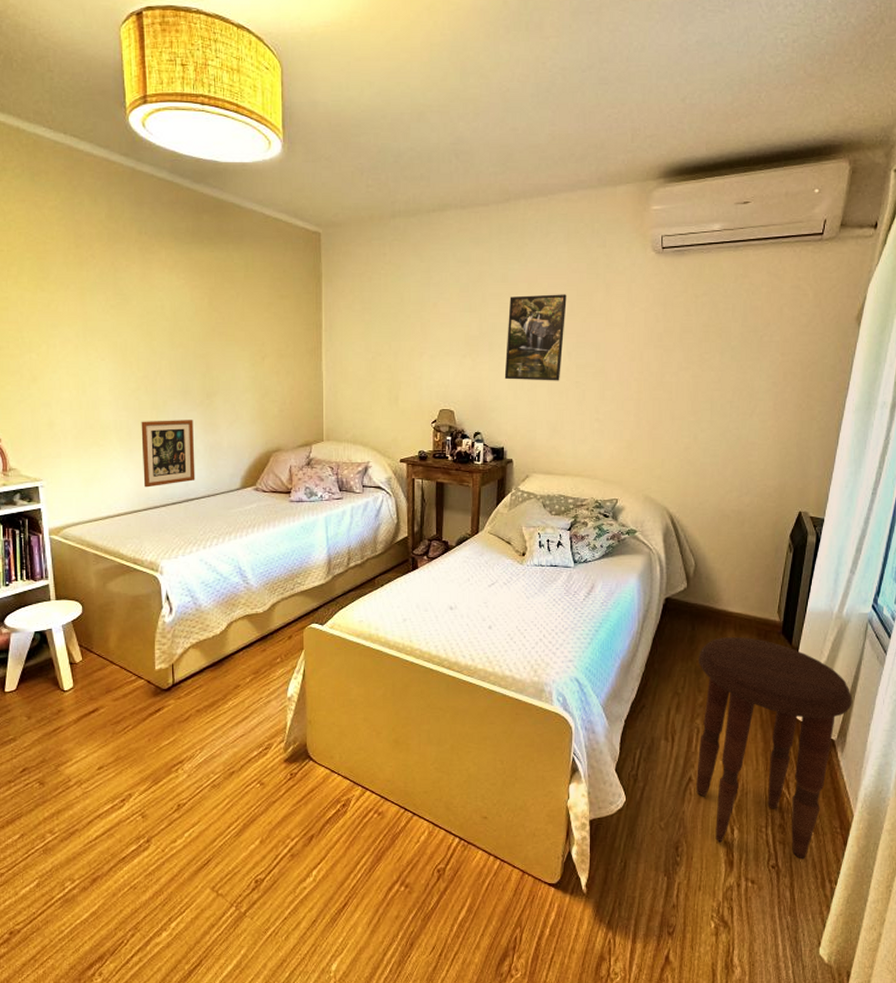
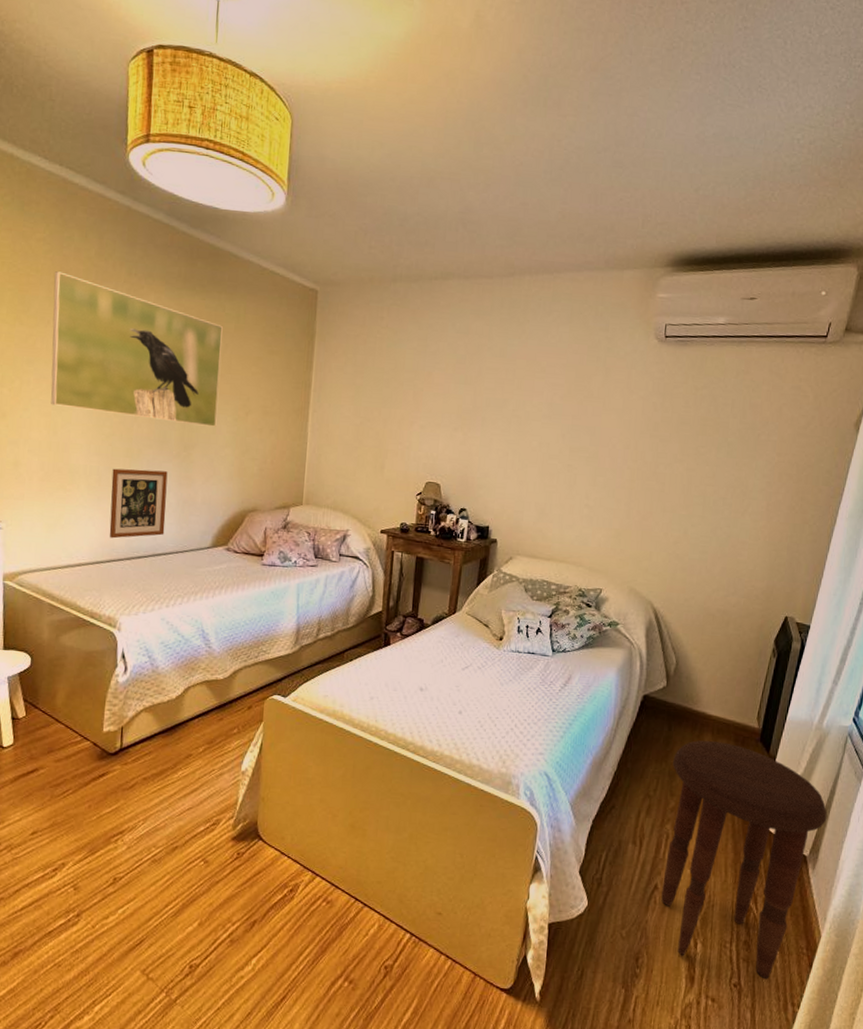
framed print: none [69,237,235,373] -> present [51,271,223,427]
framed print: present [504,294,567,381] -> none [495,372,565,463]

